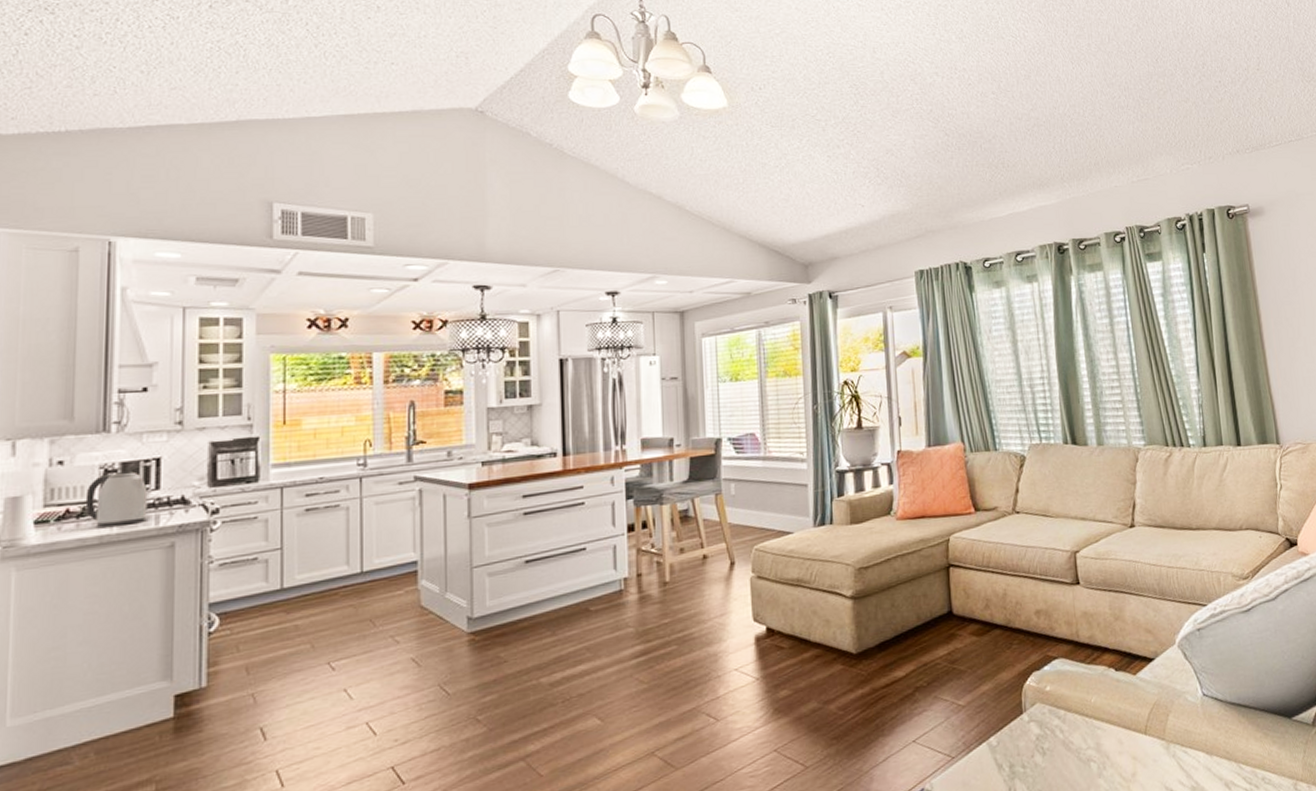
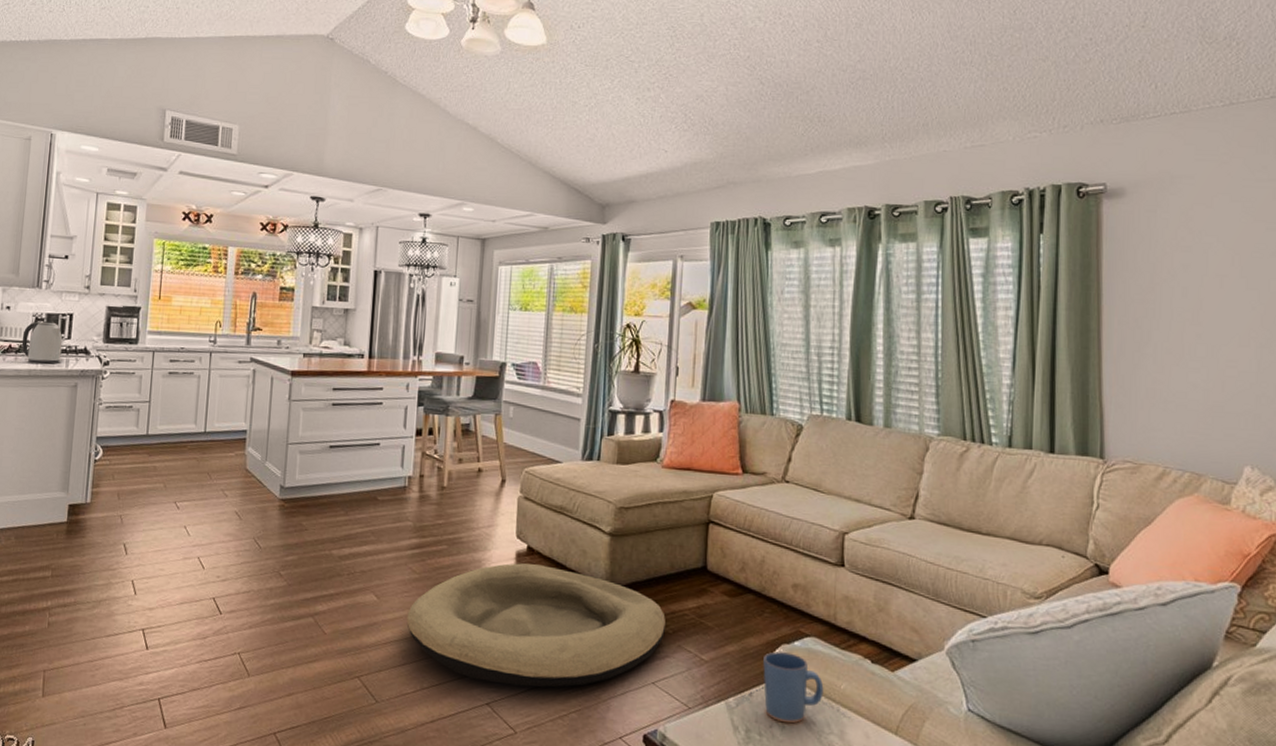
dog bed: none [638,644,920,785] -> present [406,563,667,688]
mug: none [1017,678,1077,750] -> present [763,651,824,724]

